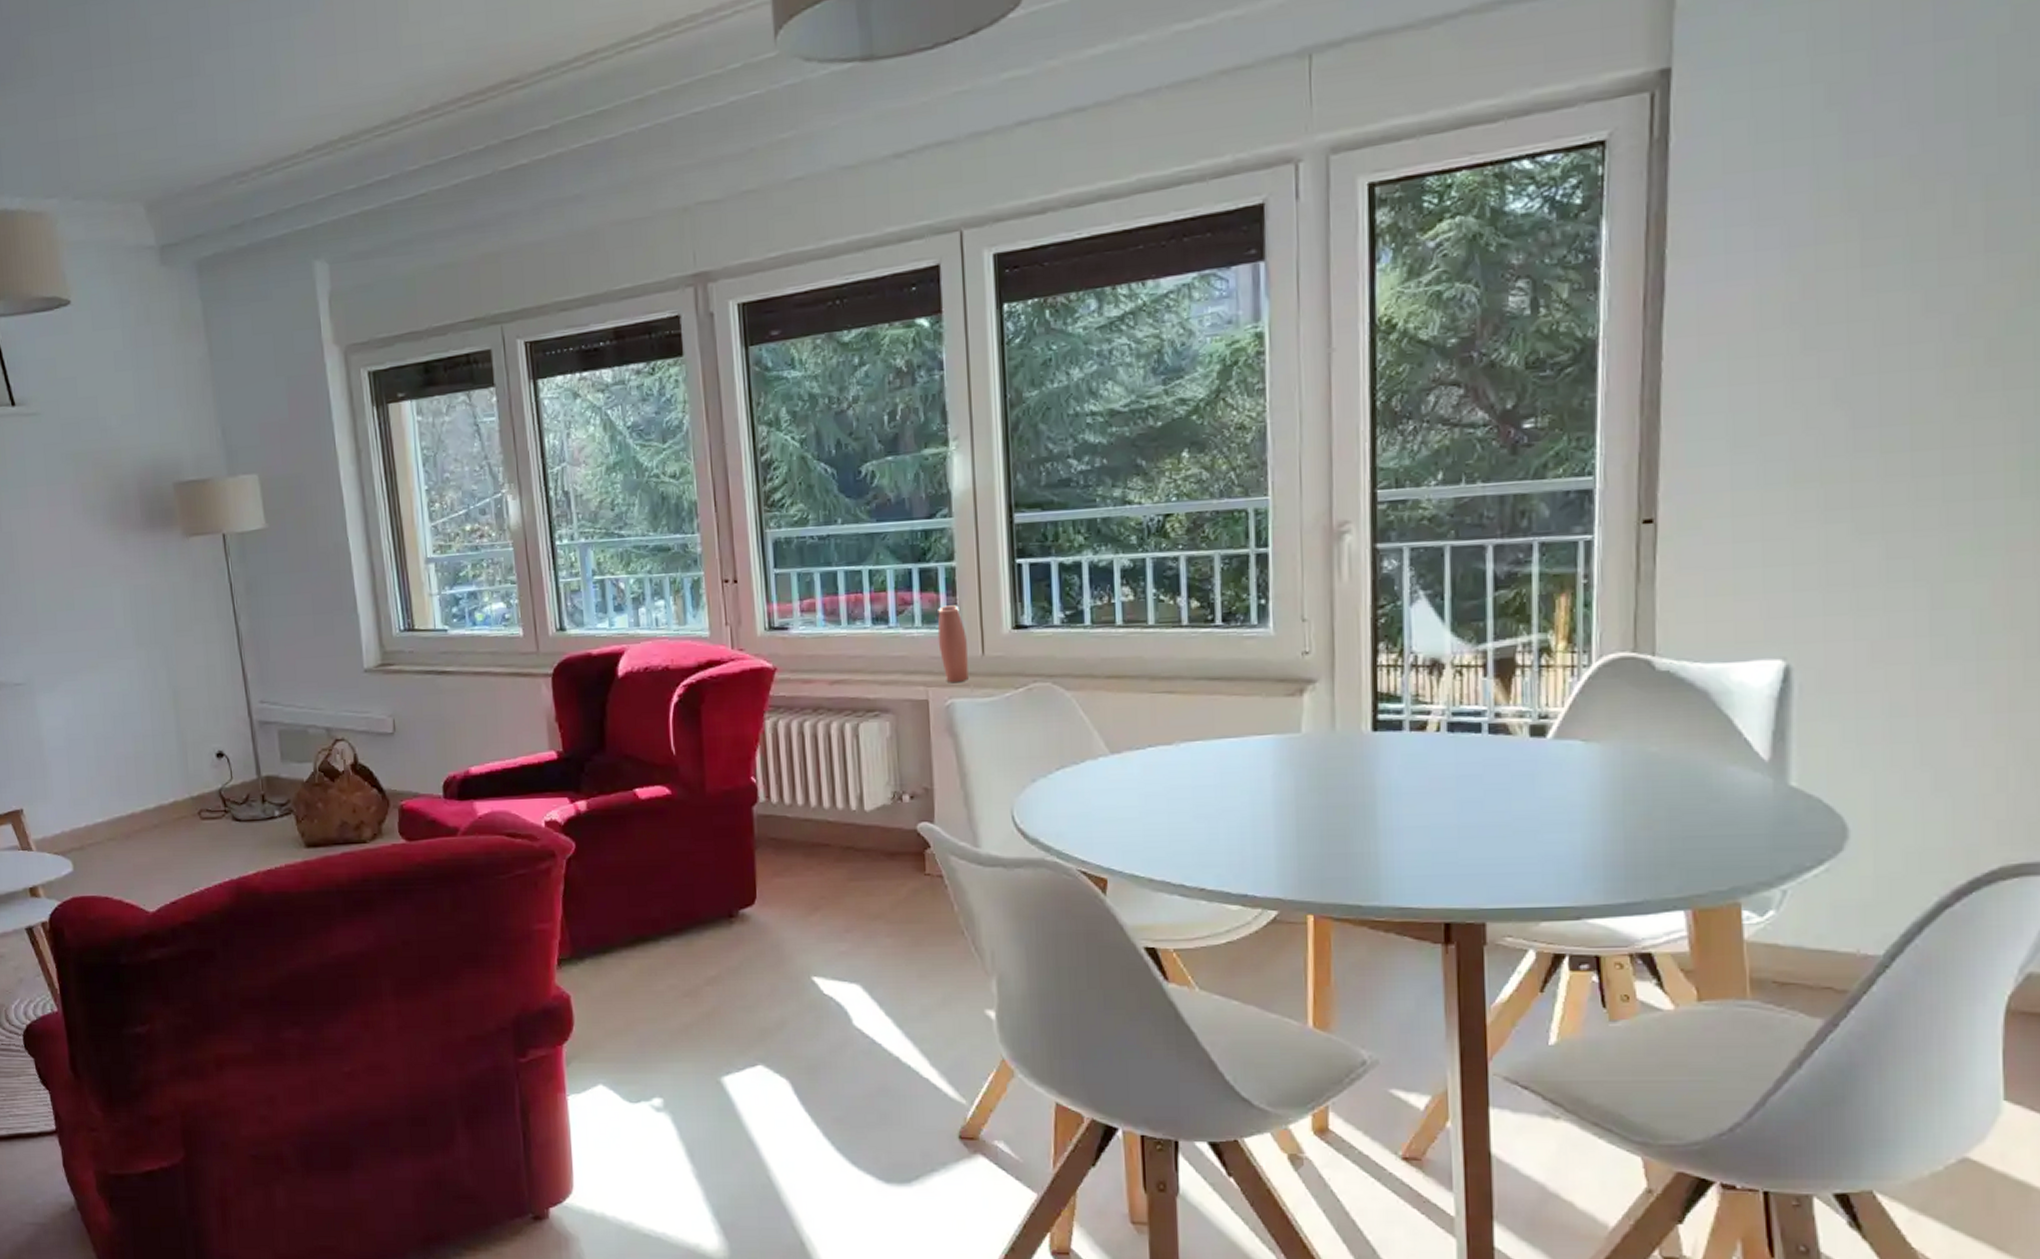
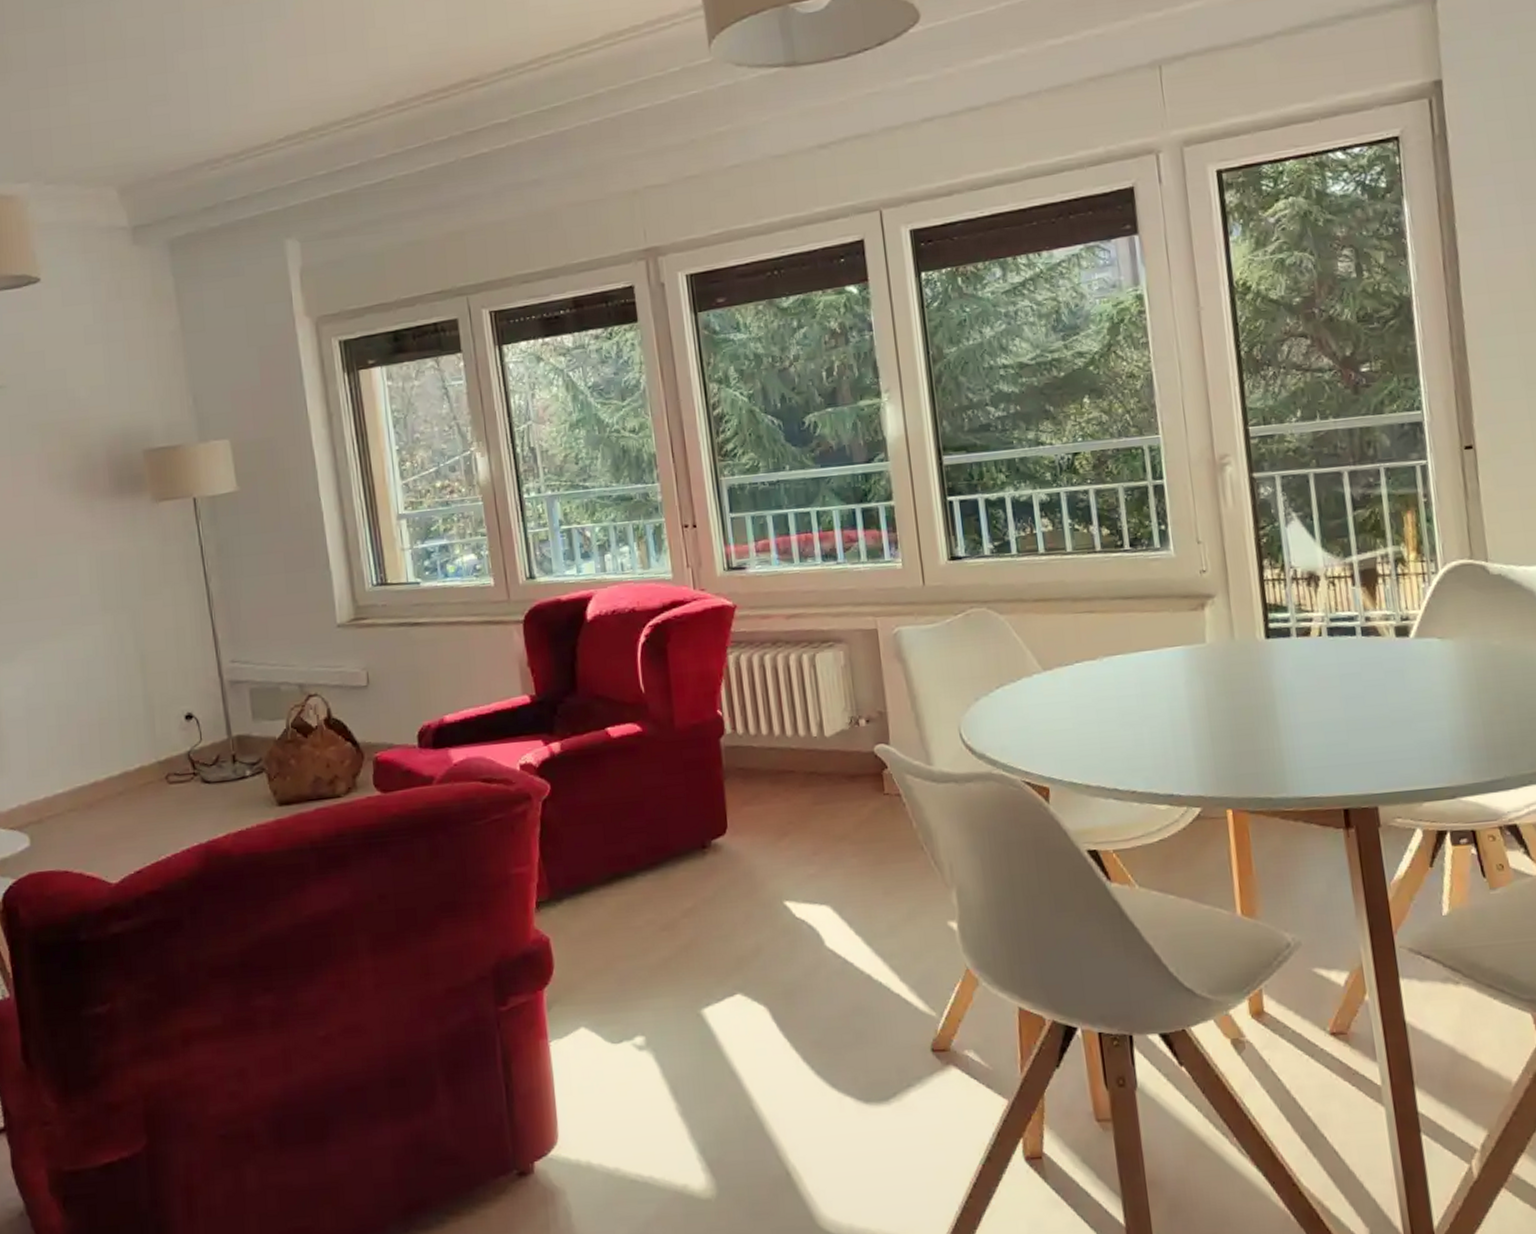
vase: present [937,605,969,683] -> none [881,540,912,613]

